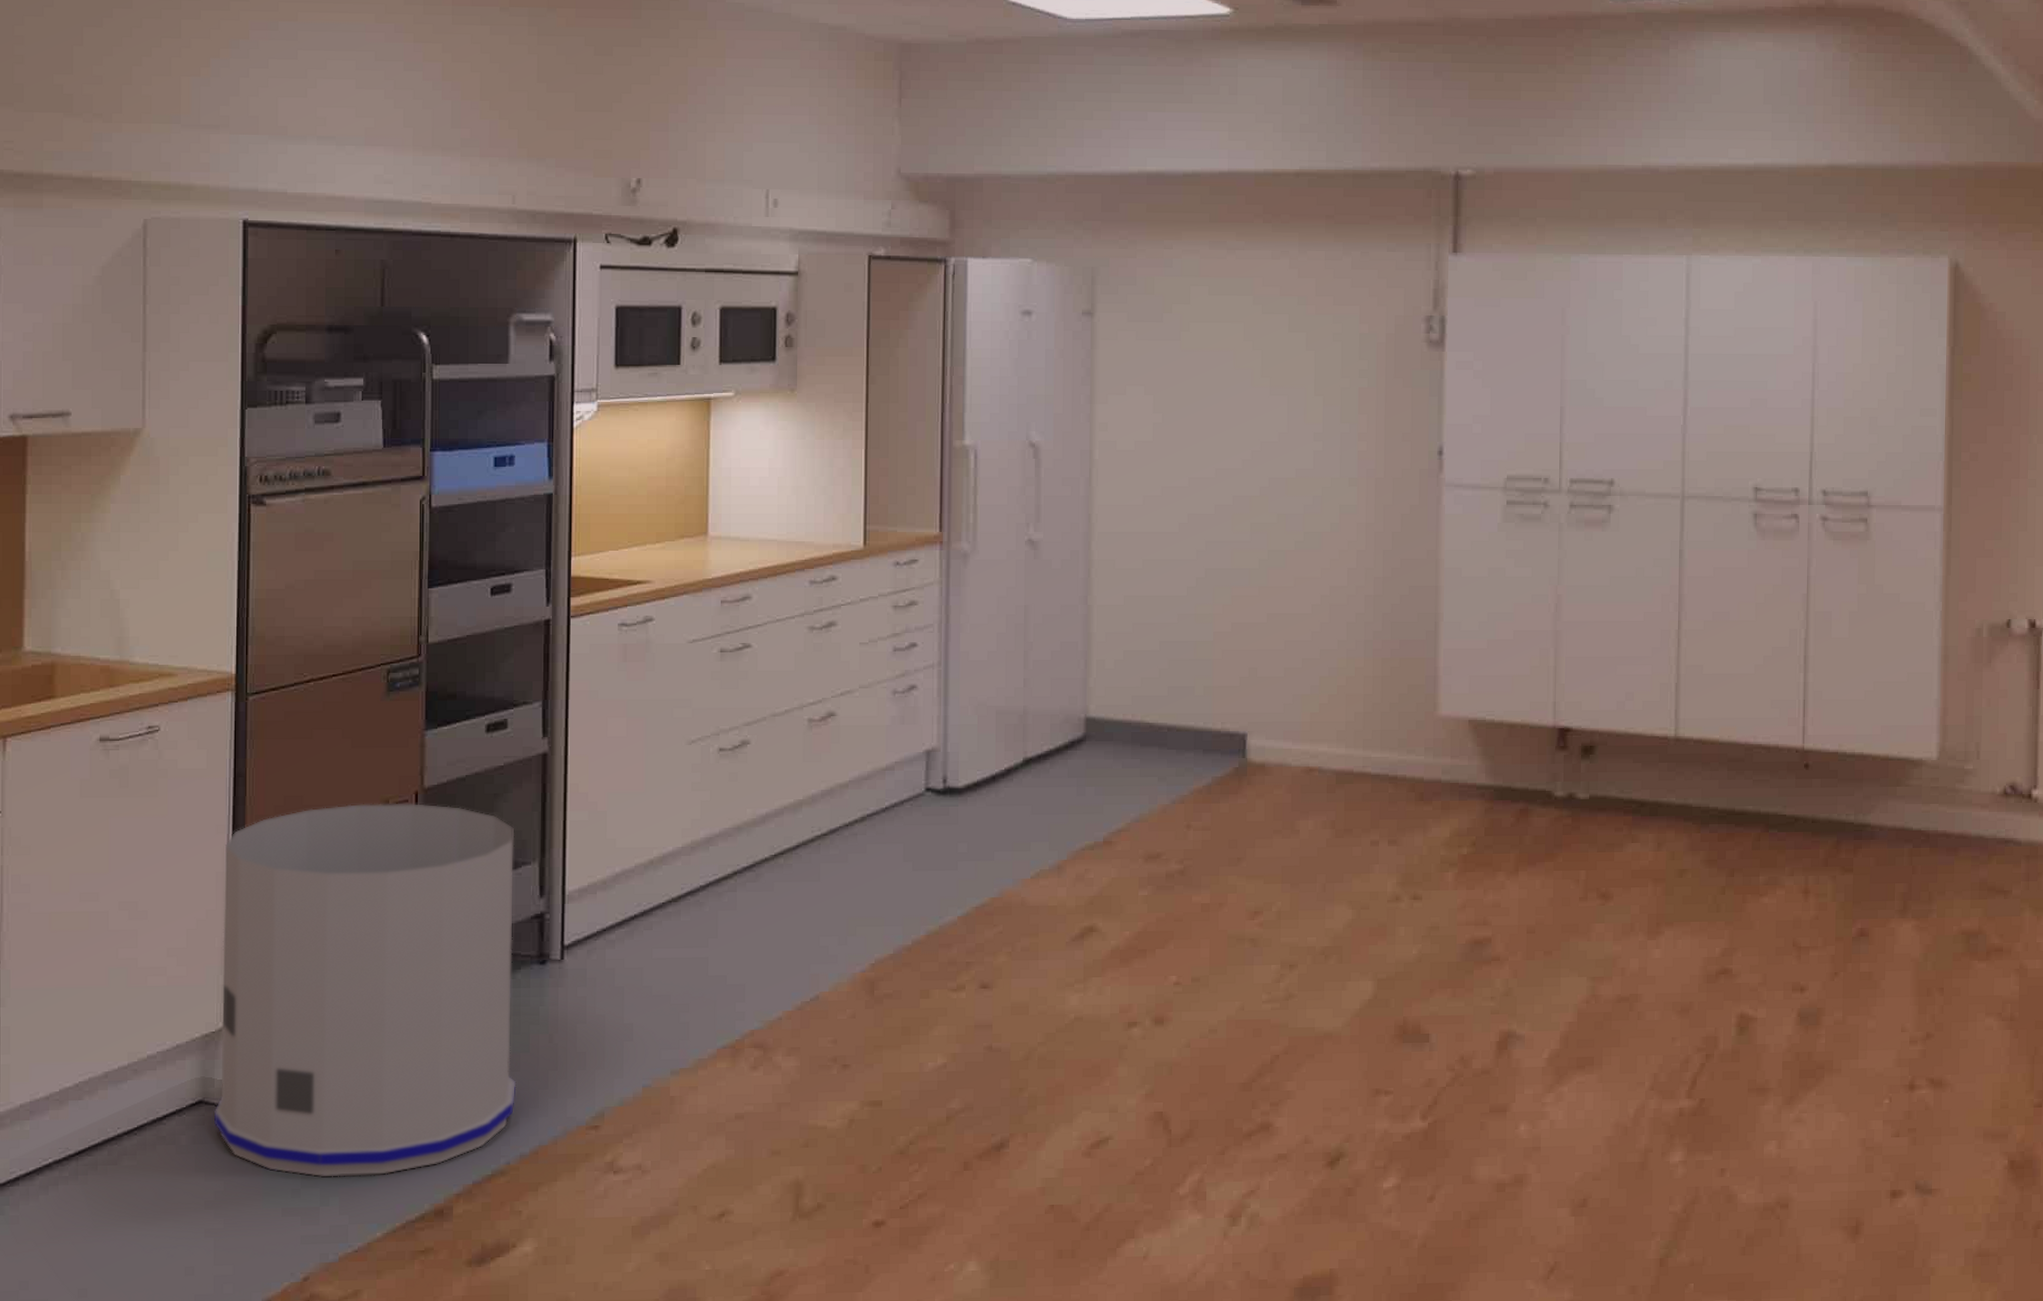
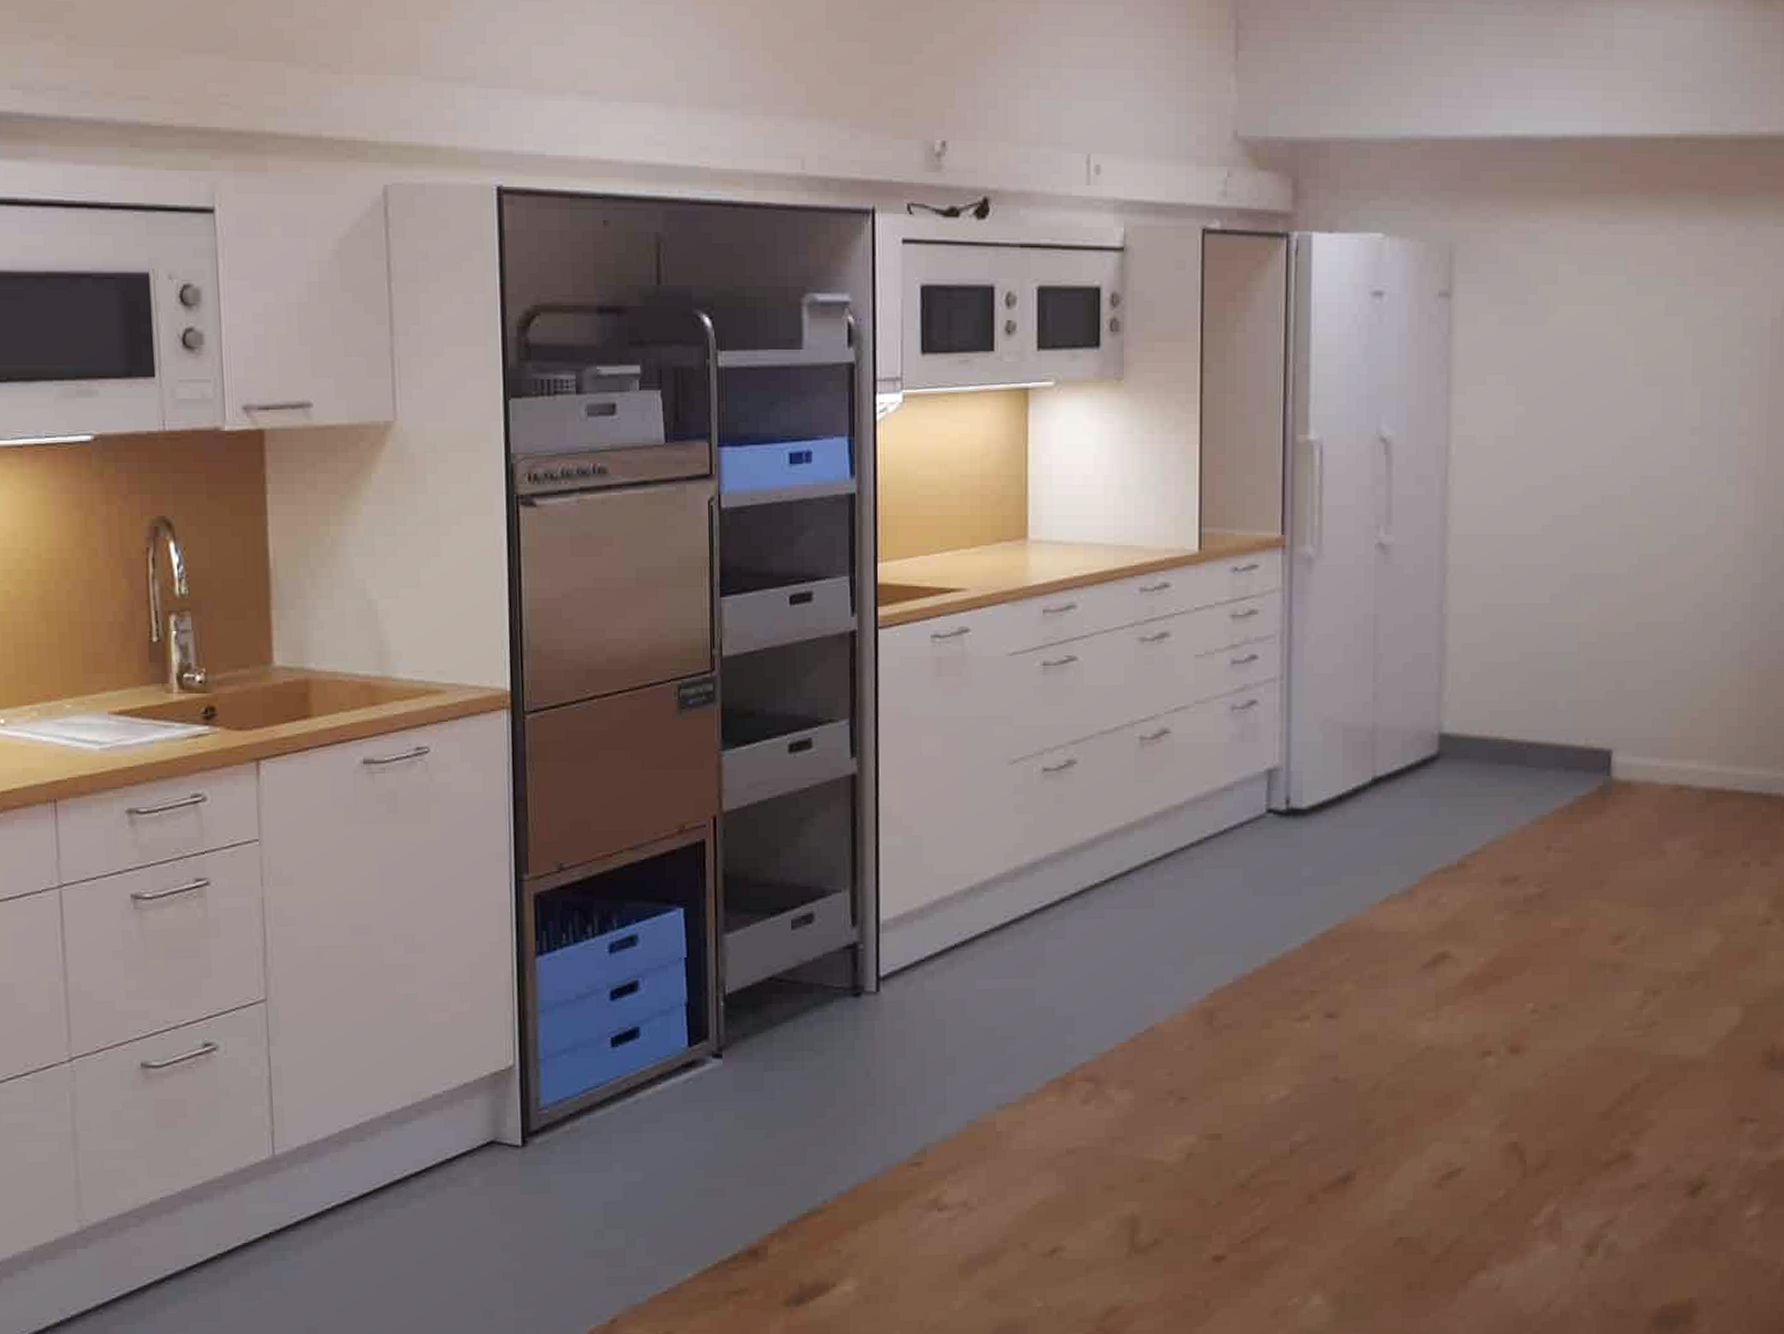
trash can: present [213,803,517,1178] -> none [506,829,832,1218]

